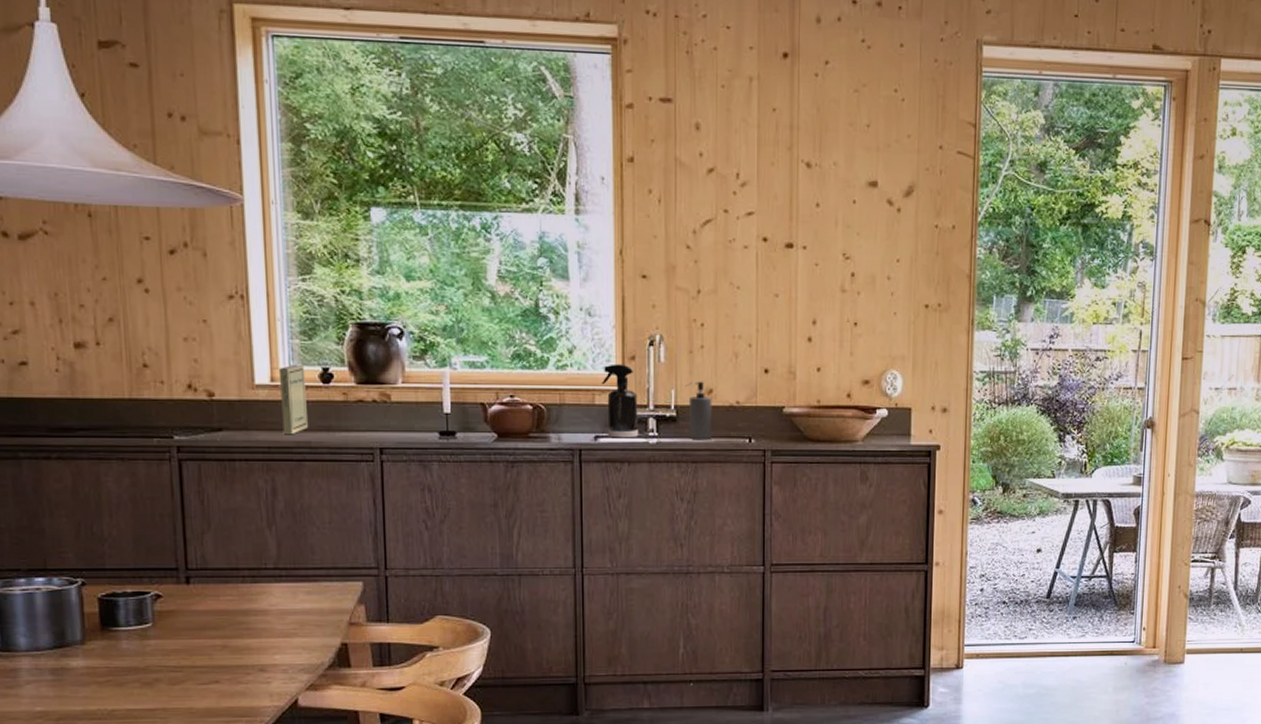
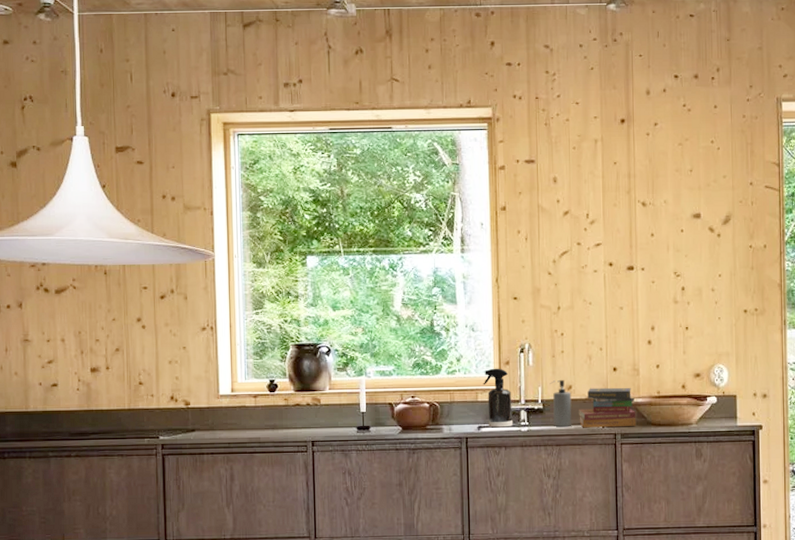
book: present [278,364,309,435] -> none [237,378,259,433]
books: none [721,393,791,443] -> present [579,387,637,428]

